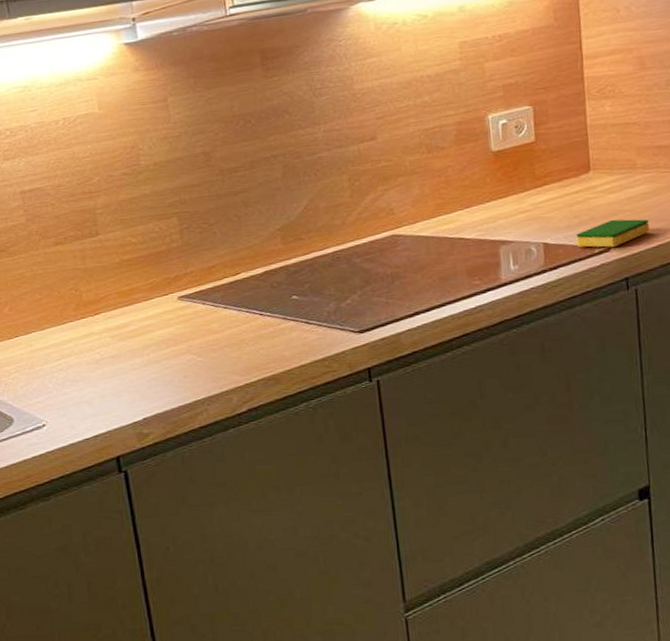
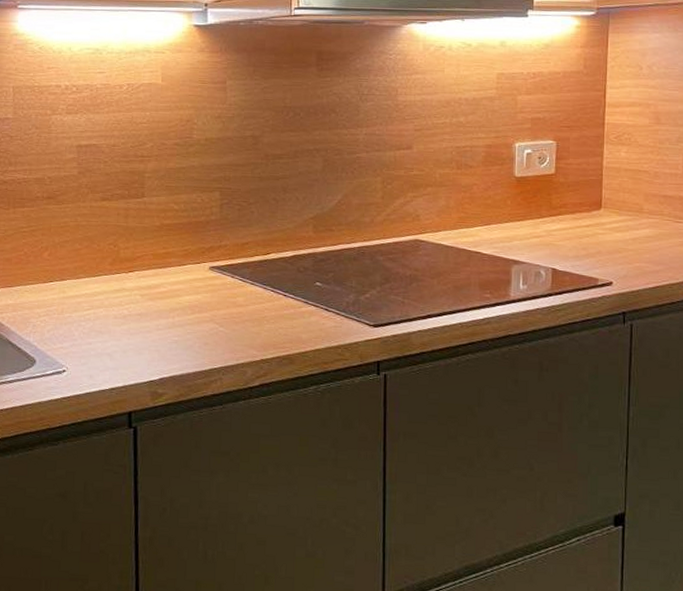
dish sponge: present [576,219,650,248] -> none [583,256,649,282]

